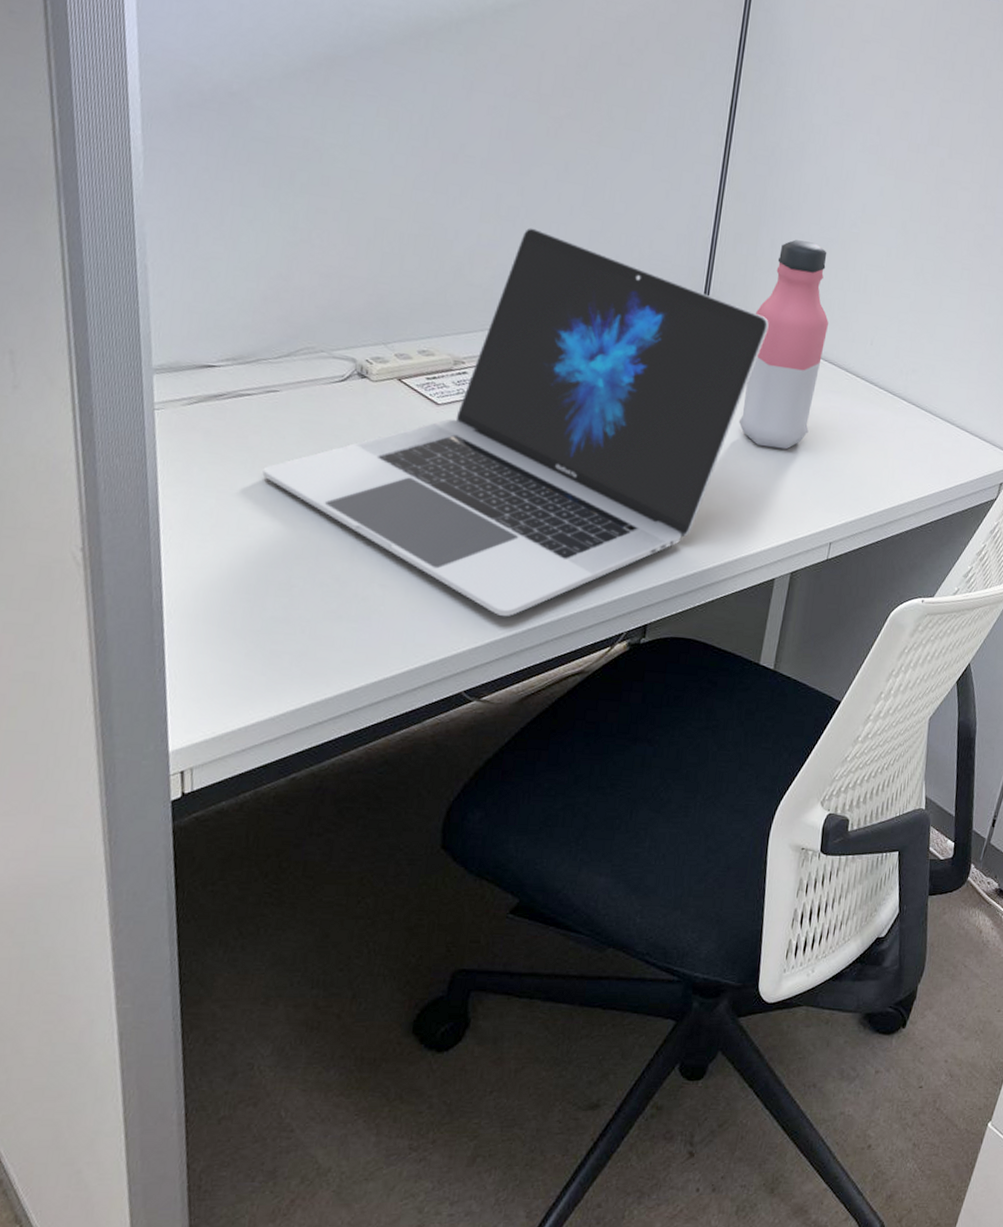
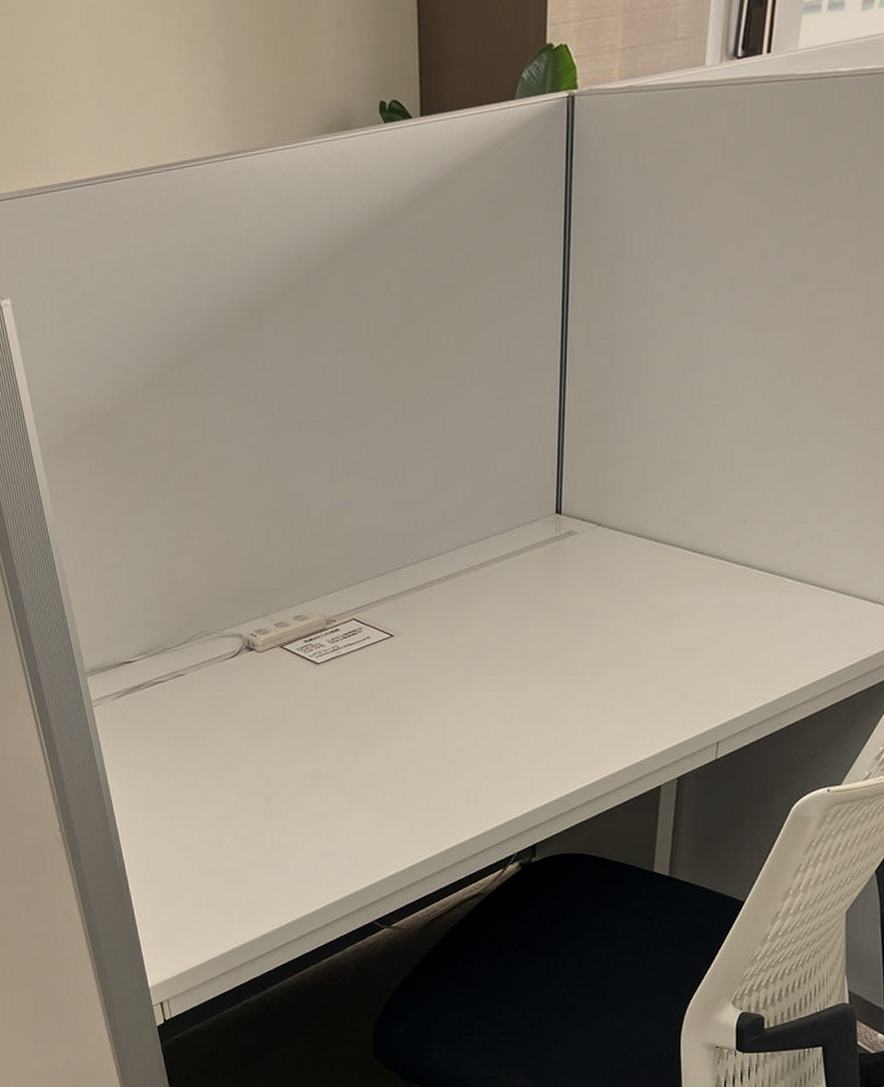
laptop: present [262,227,769,617] -> none [183,477,628,851]
water bottle: present [738,240,829,450] -> none [606,427,693,654]

